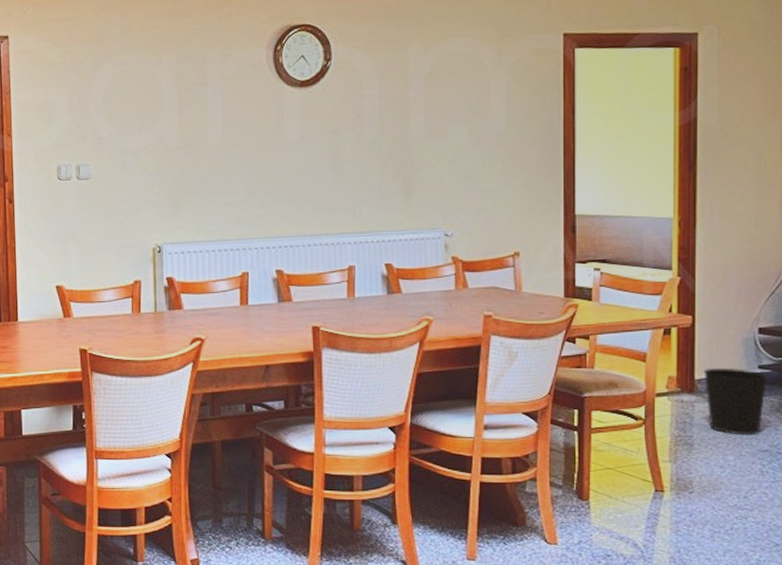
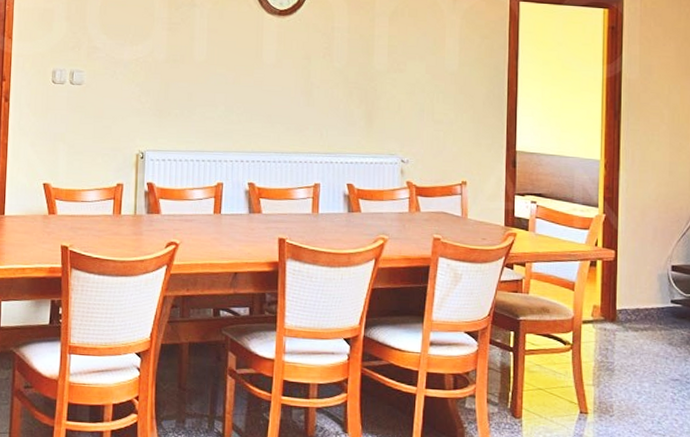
wastebasket: present [704,367,768,435] -> none [624,299,679,365]

